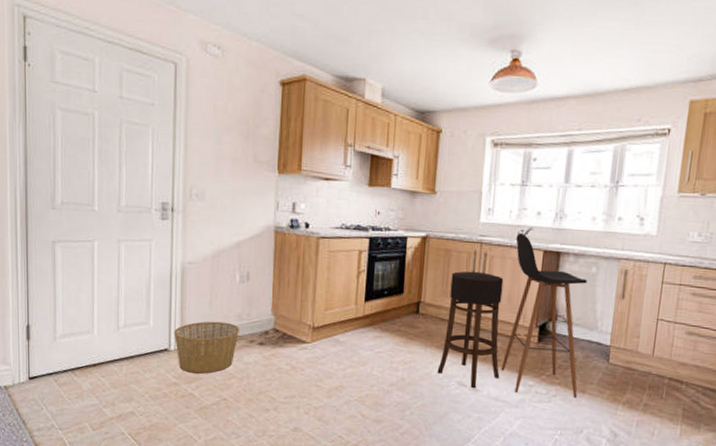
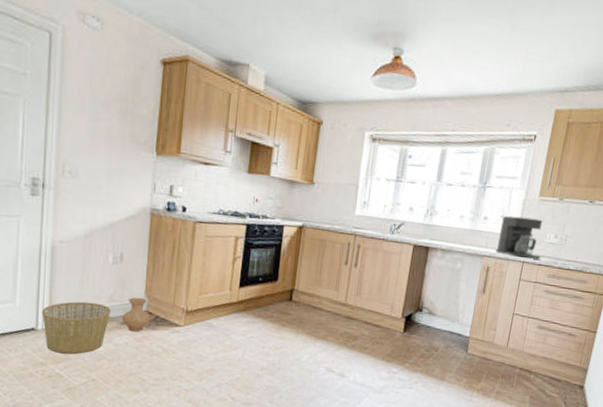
vase: none [250,315,279,350] -> present [122,297,151,332]
bar stool: present [437,271,504,388] -> none [307,261,375,374]
bar stool: present [501,232,587,398] -> none [367,226,452,385]
coffee maker: none [633,215,685,261] -> present [495,215,543,260]

